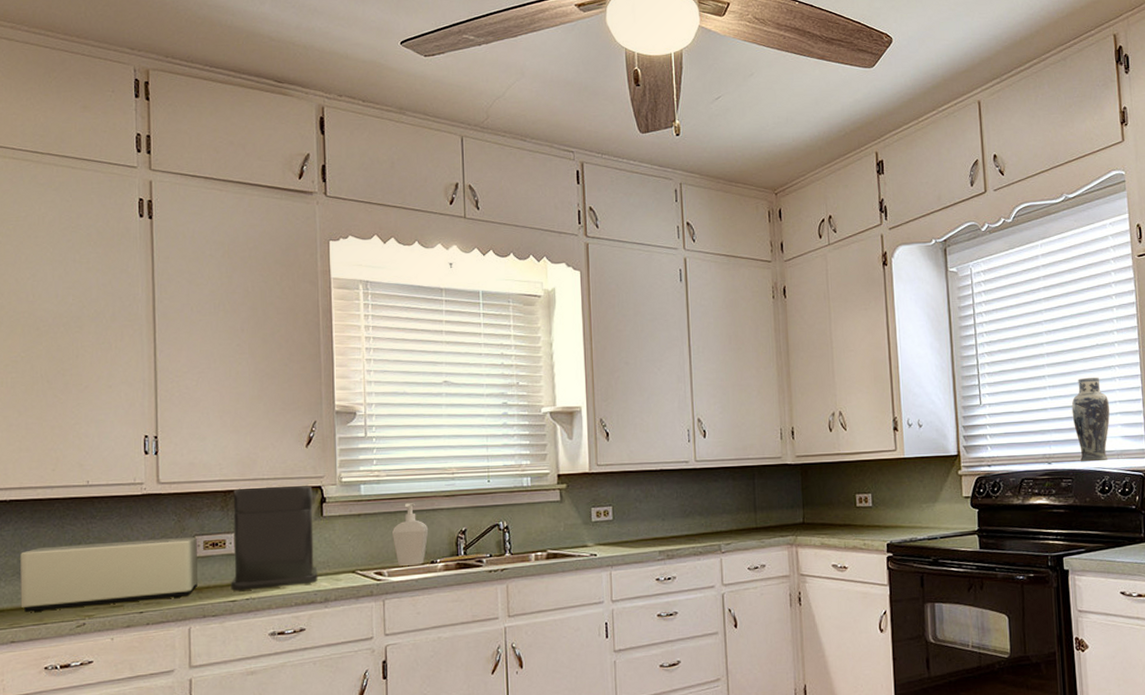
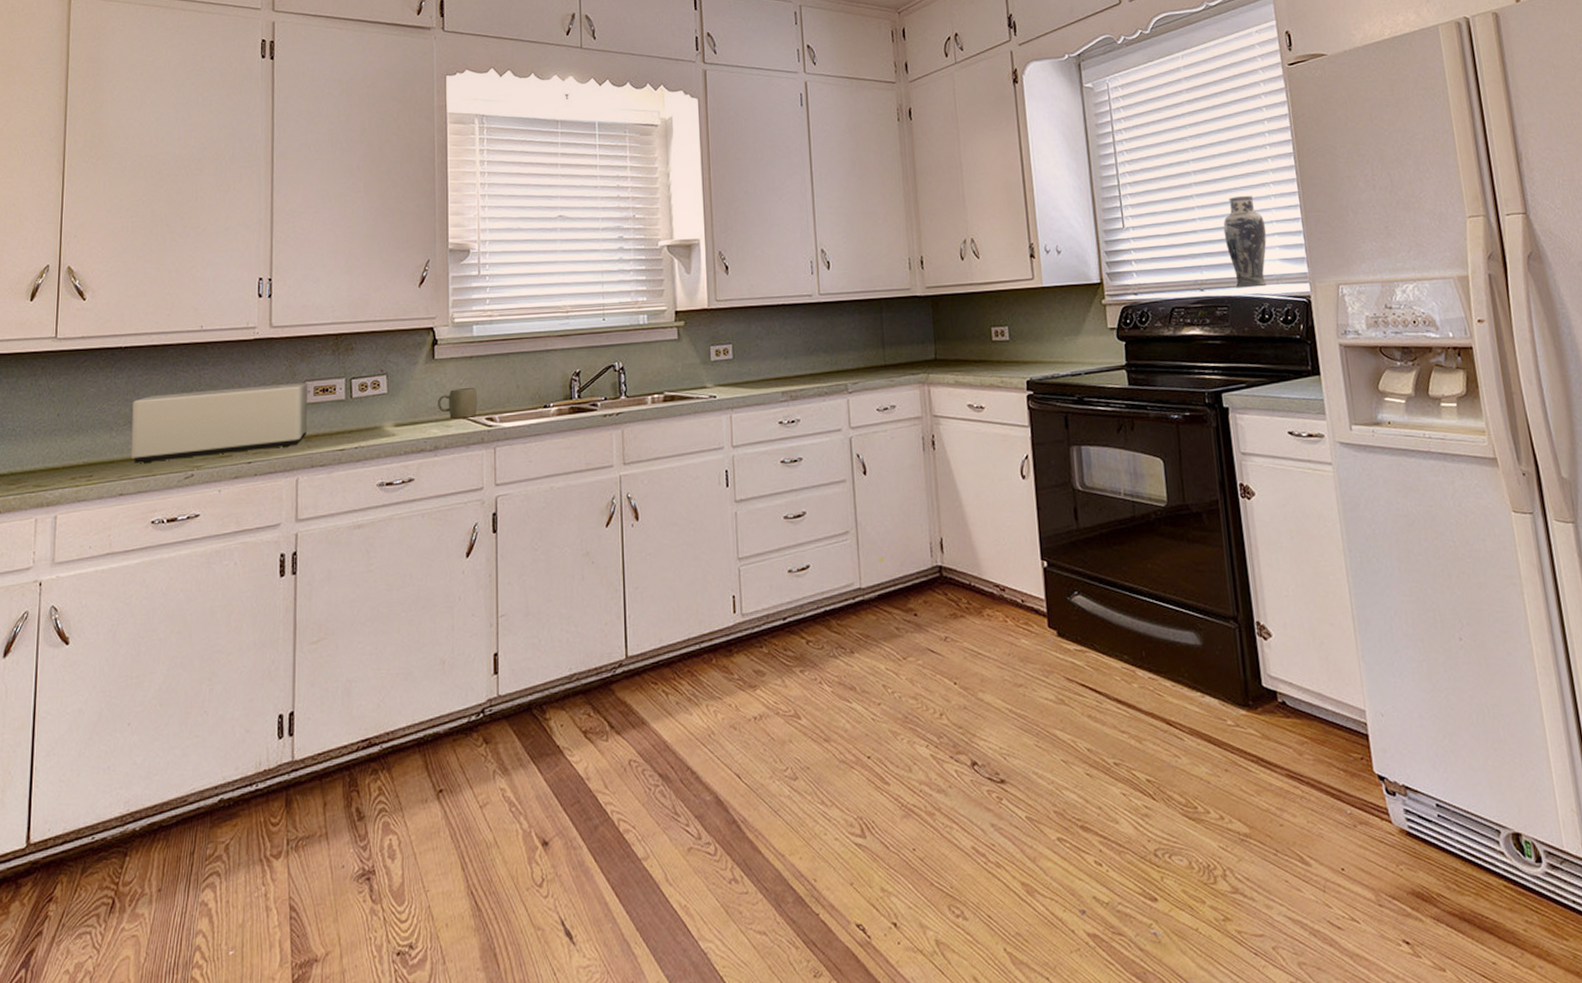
coffee maker: present [231,485,318,592] -> none [340,326,428,440]
mug: none [327,544,366,573] -> present [438,388,478,419]
soap bottle: present [391,503,429,566] -> none [503,344,542,411]

